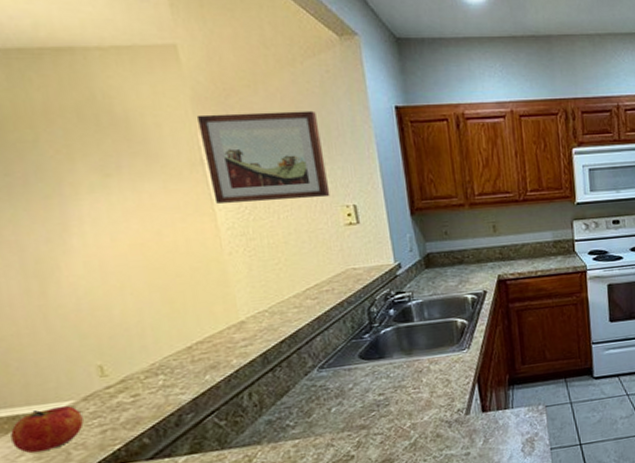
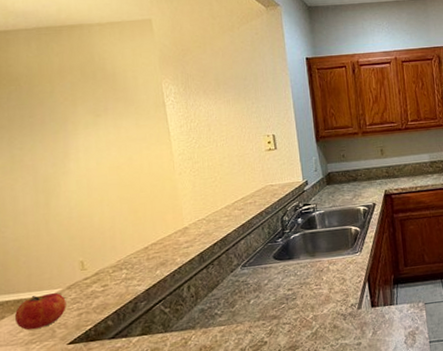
wall art: present [196,110,330,203] -> none [162,63,256,135]

